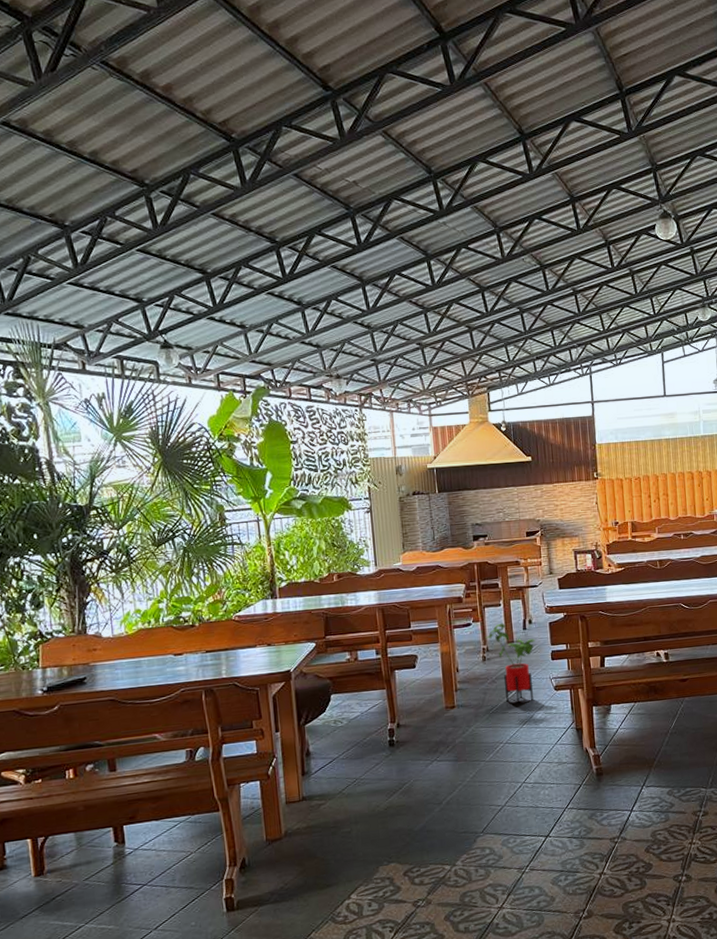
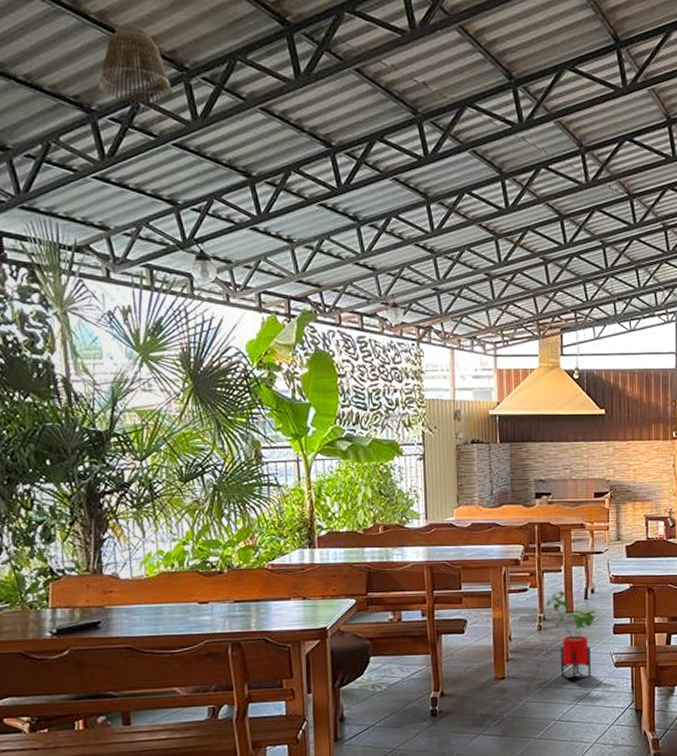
lamp shade: none [71,150,137,217] -> present [99,23,174,104]

